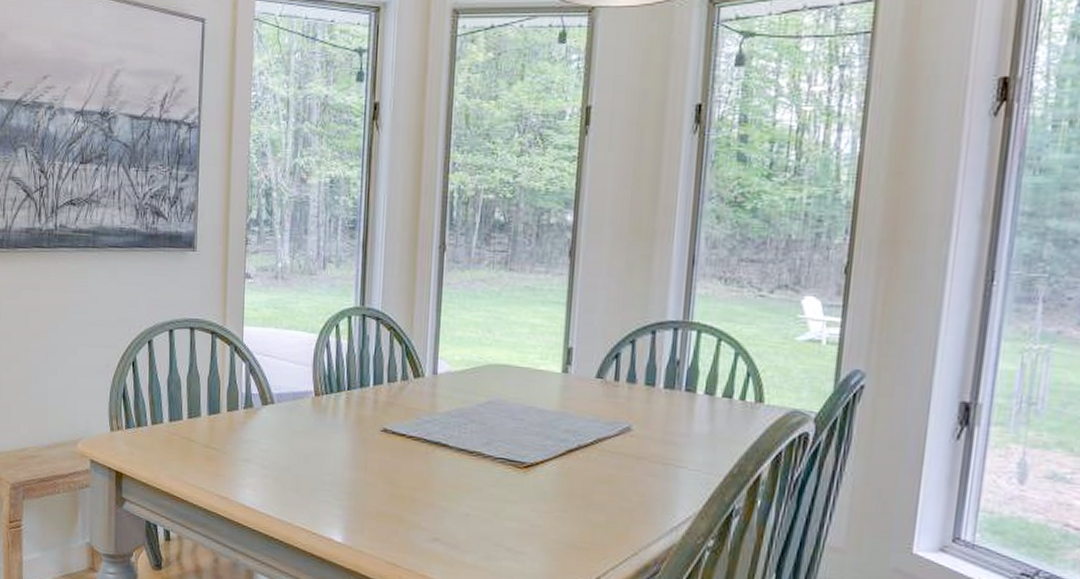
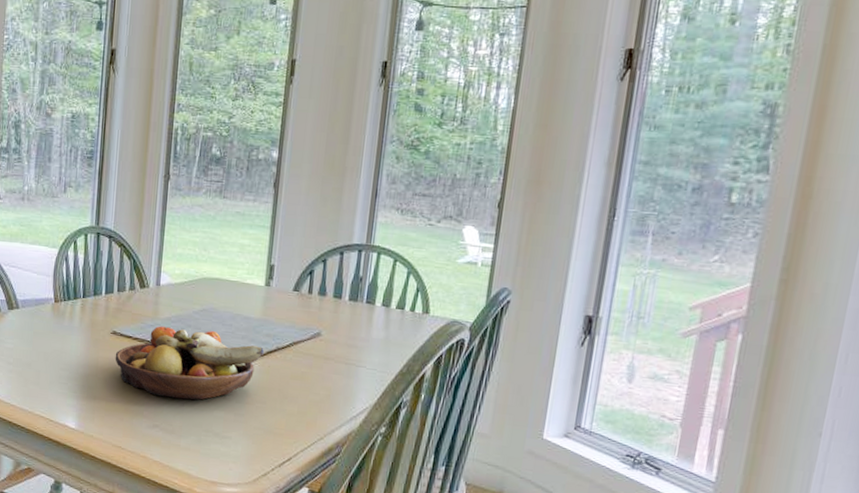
fruit bowl: none [386,421,564,509] -> present [115,326,265,401]

